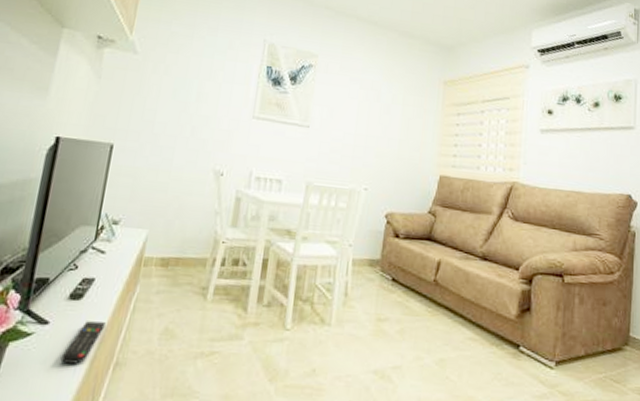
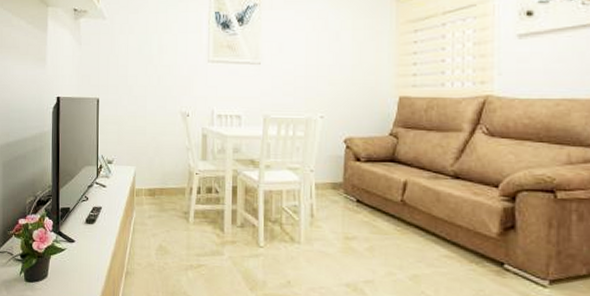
remote control: present [60,321,106,364] -> none [87,240,114,272]

